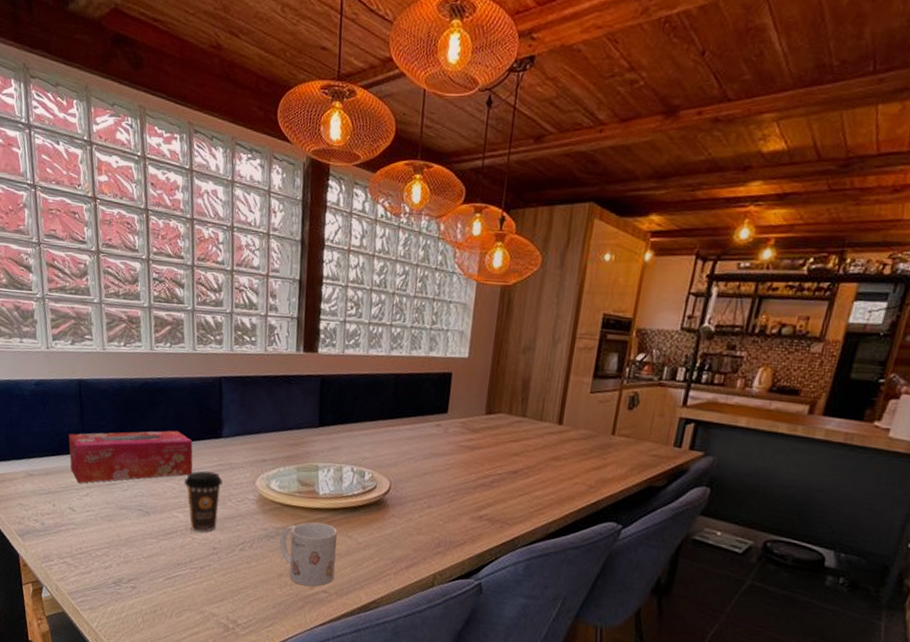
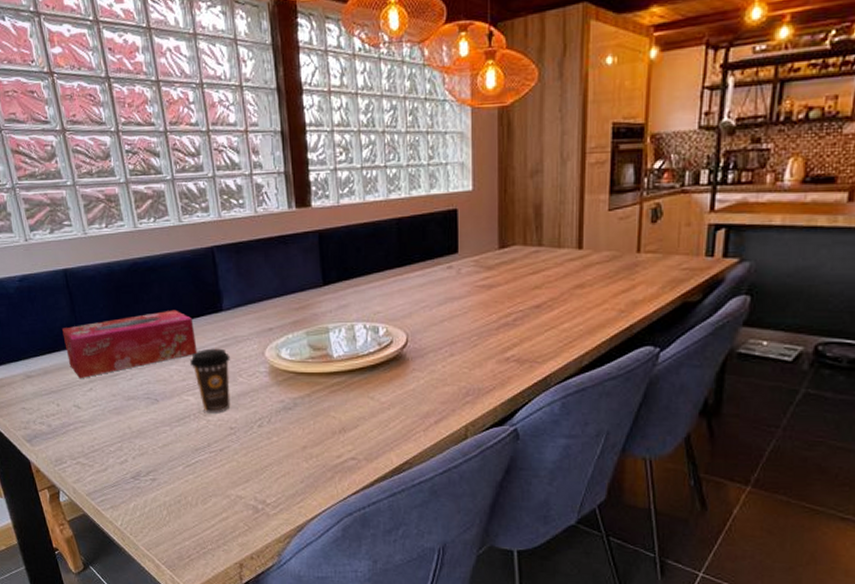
mug: present [279,521,337,587] -> none [299,387,361,455]

